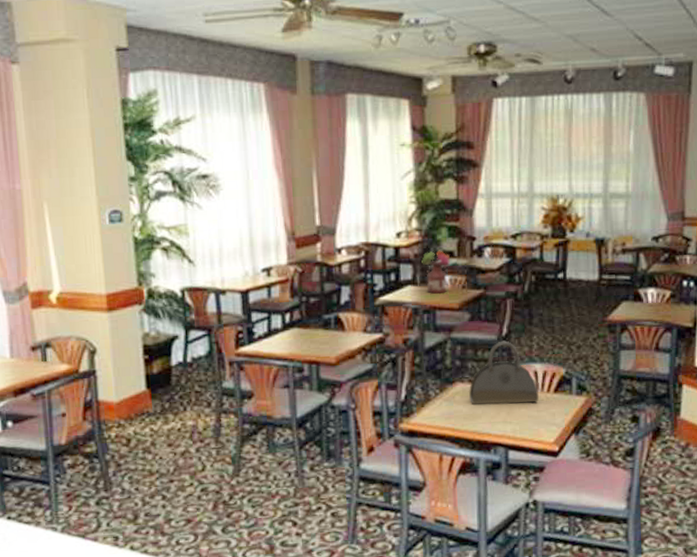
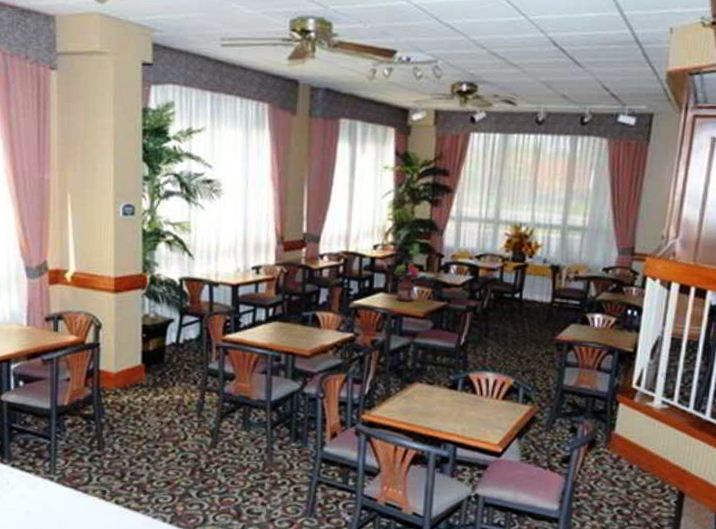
handbag: present [469,340,539,405] -> none [426,349,488,407]

